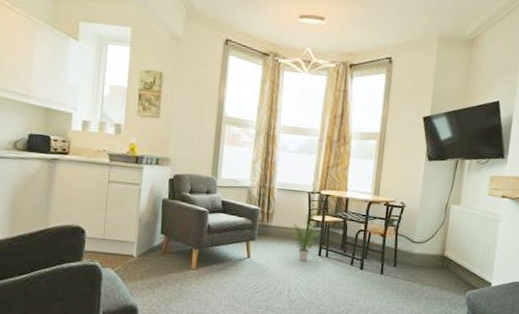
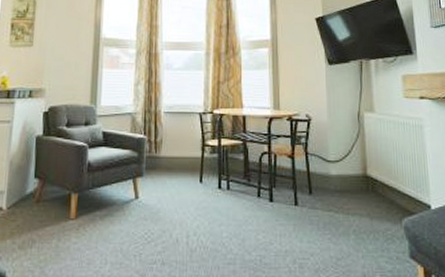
potted plant: present [292,221,322,262] -> none [185,147,220,197]

